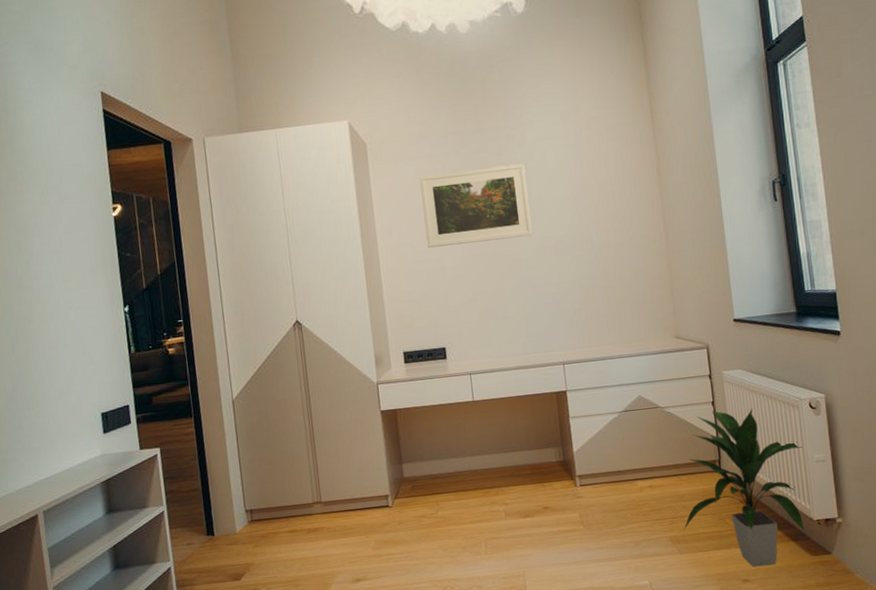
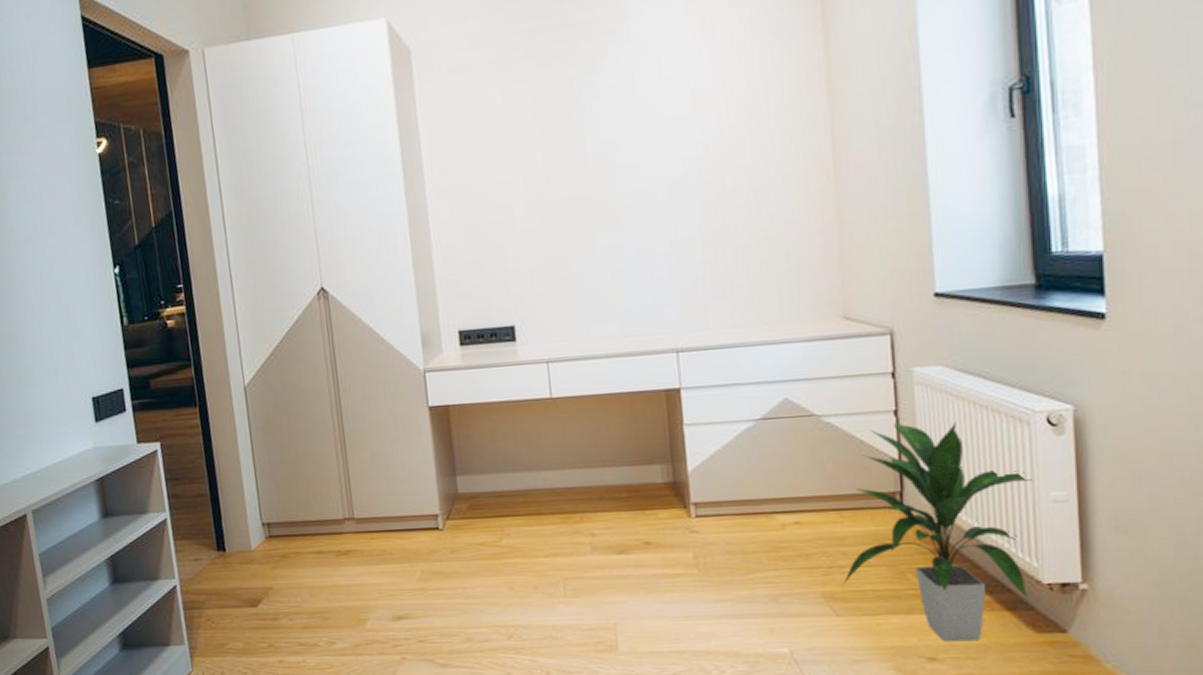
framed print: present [419,163,533,249] -> none [481,71,639,192]

